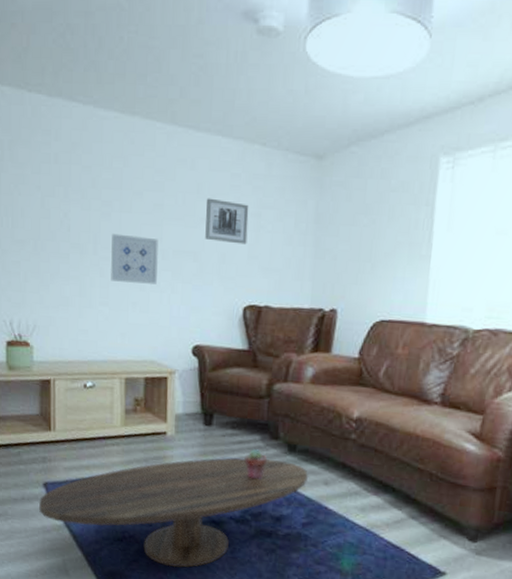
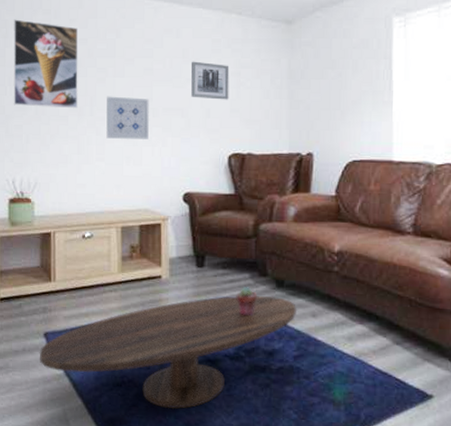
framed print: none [10,139,82,246] -> present [13,19,79,109]

